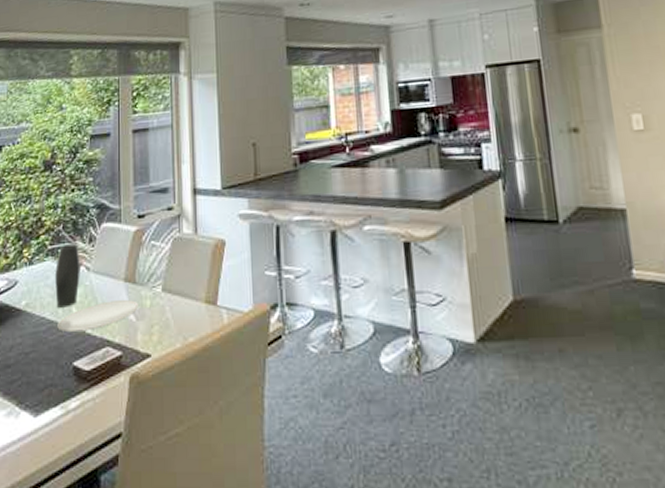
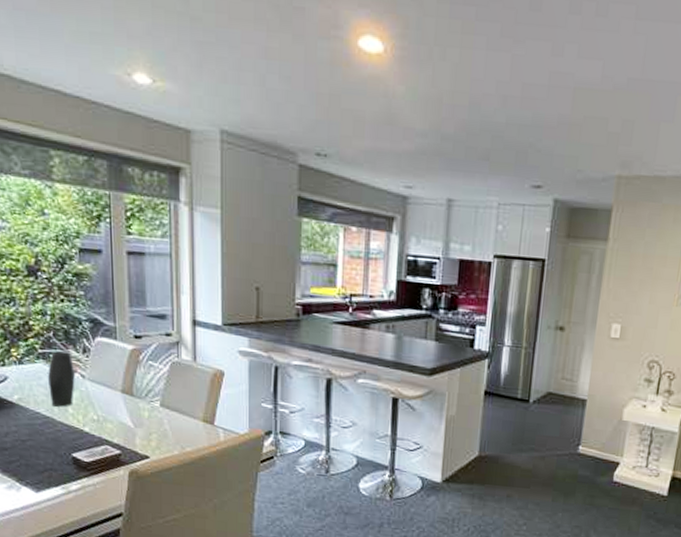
plate: present [57,299,138,333] -> none [53,407,136,430]

